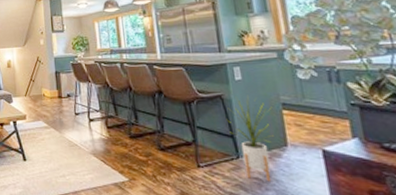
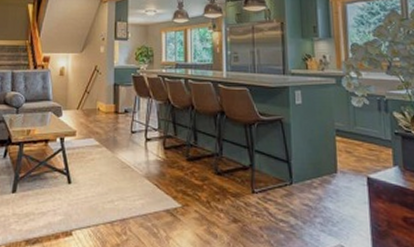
house plant: present [226,96,274,182] -> none [284,121,327,209]

